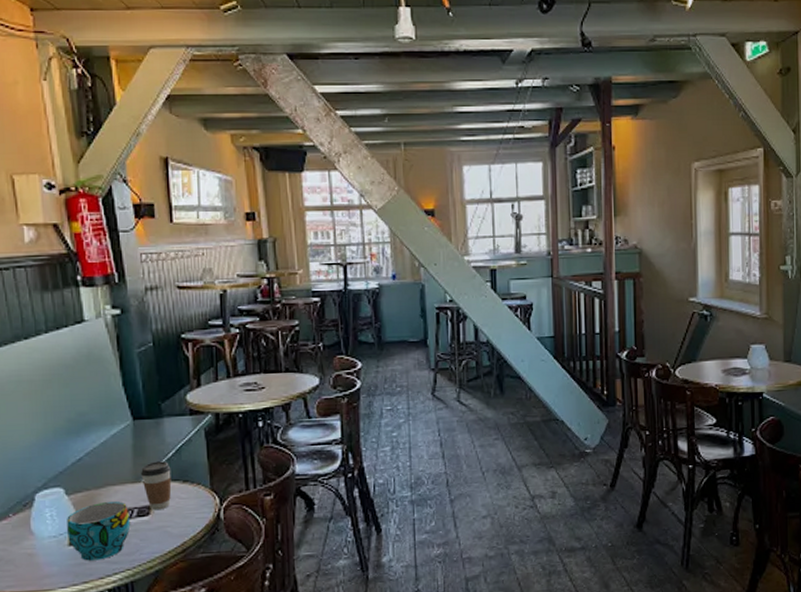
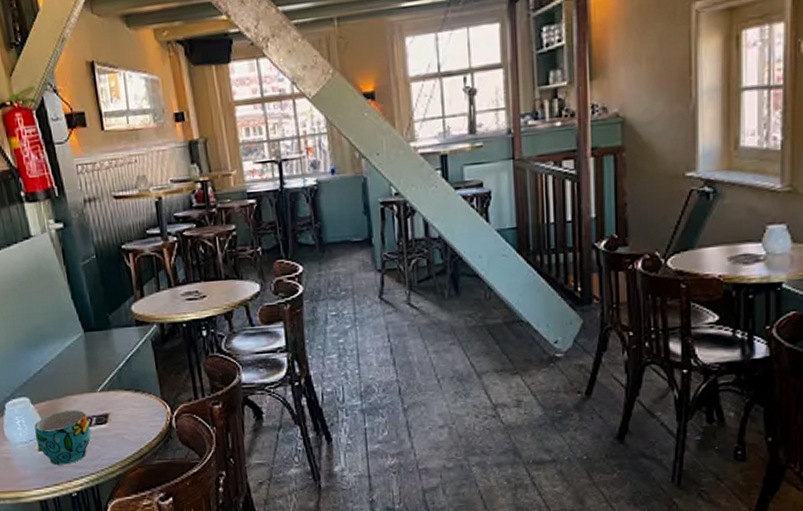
coffee cup: present [141,461,172,511] -> none [96,371,126,419]

